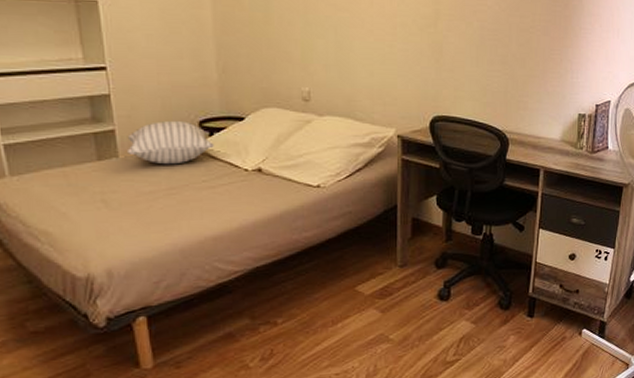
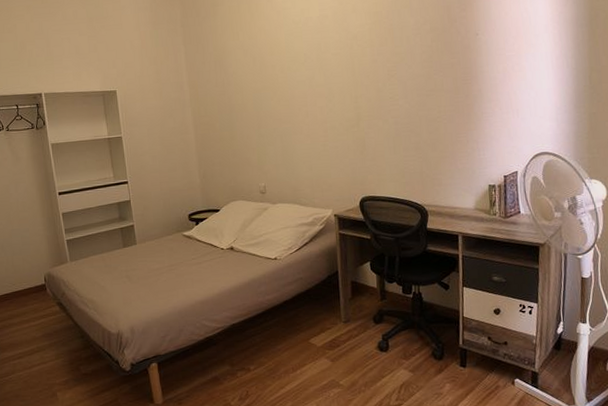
pillow: present [127,121,214,165] -> none [142,215,199,248]

